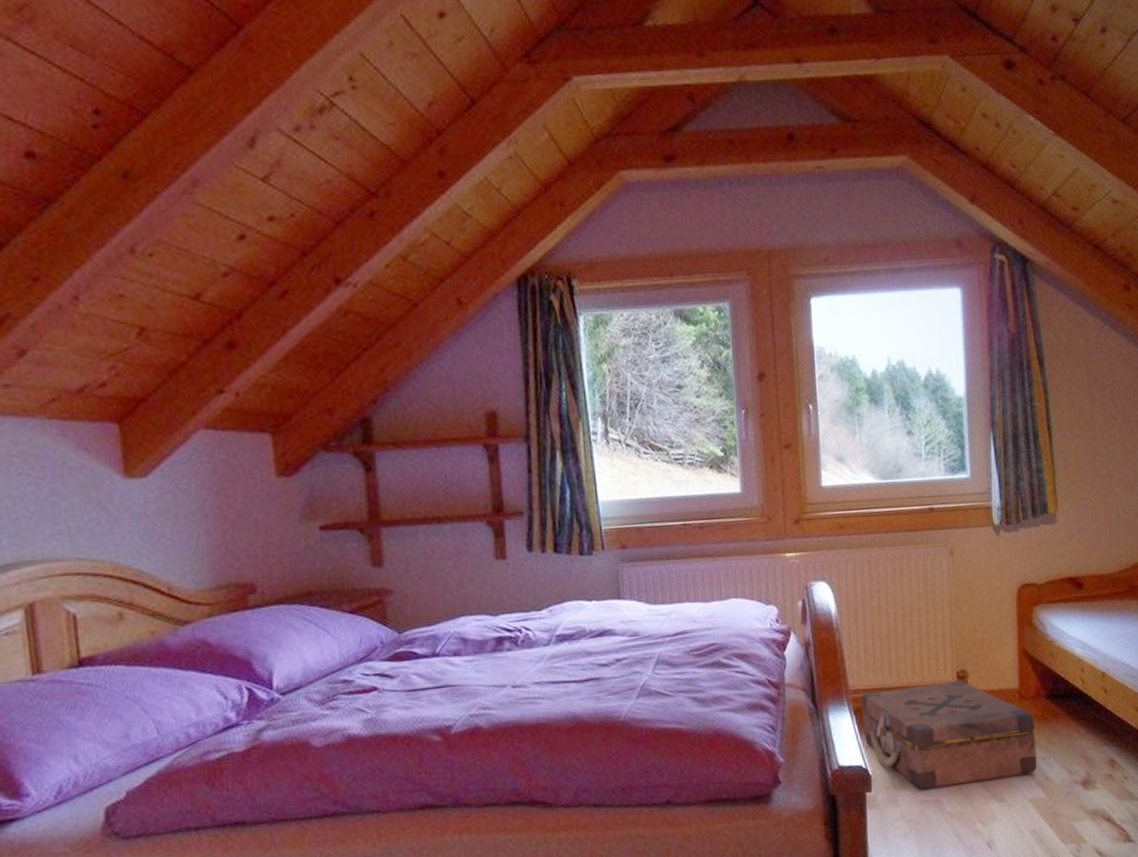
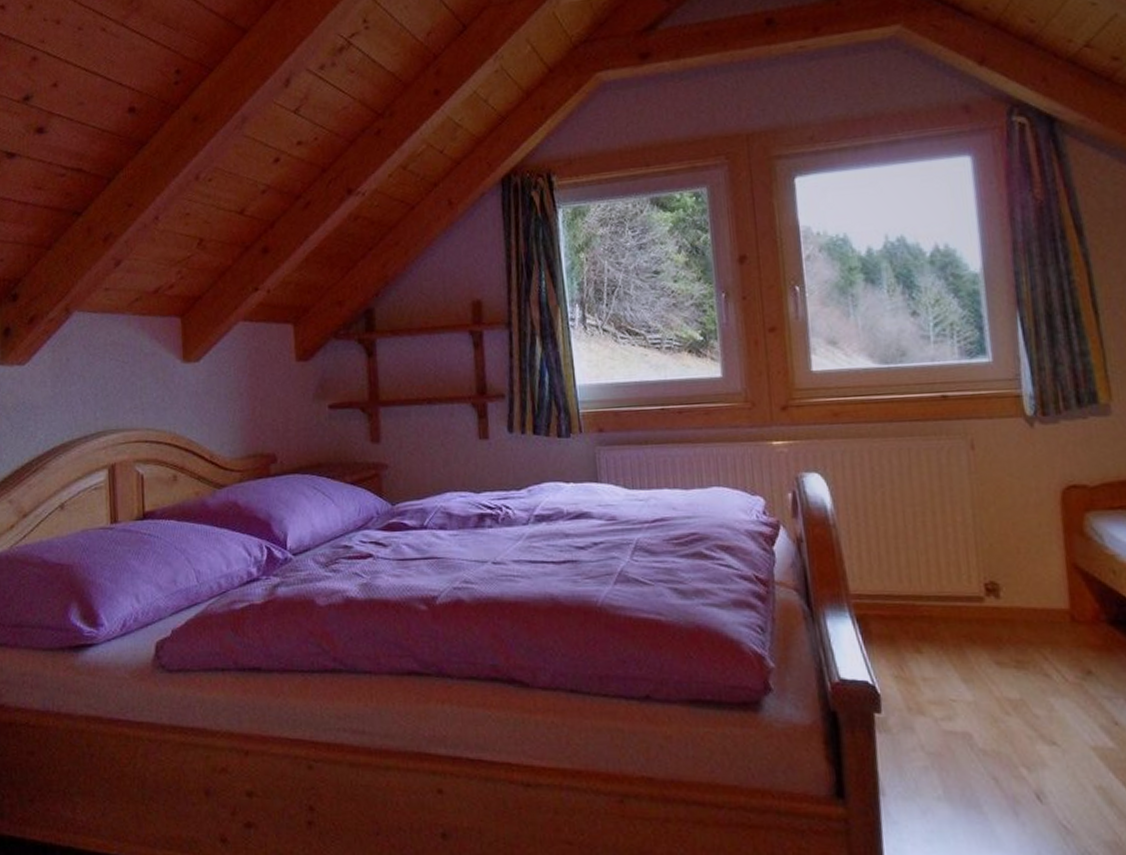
suitcase: present [860,680,1038,790] -> none [864,593,1100,719]

